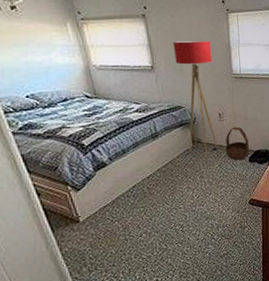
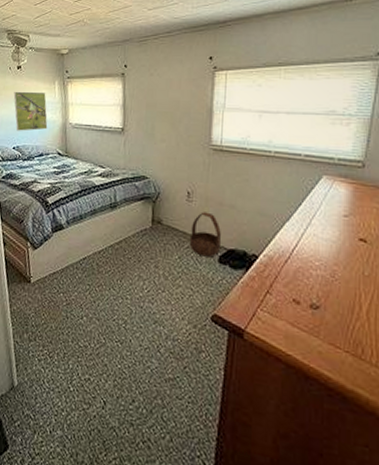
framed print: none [12,34,67,78] -> present [13,91,48,131]
floor lamp: present [172,41,218,159] -> none [147,102,190,246]

